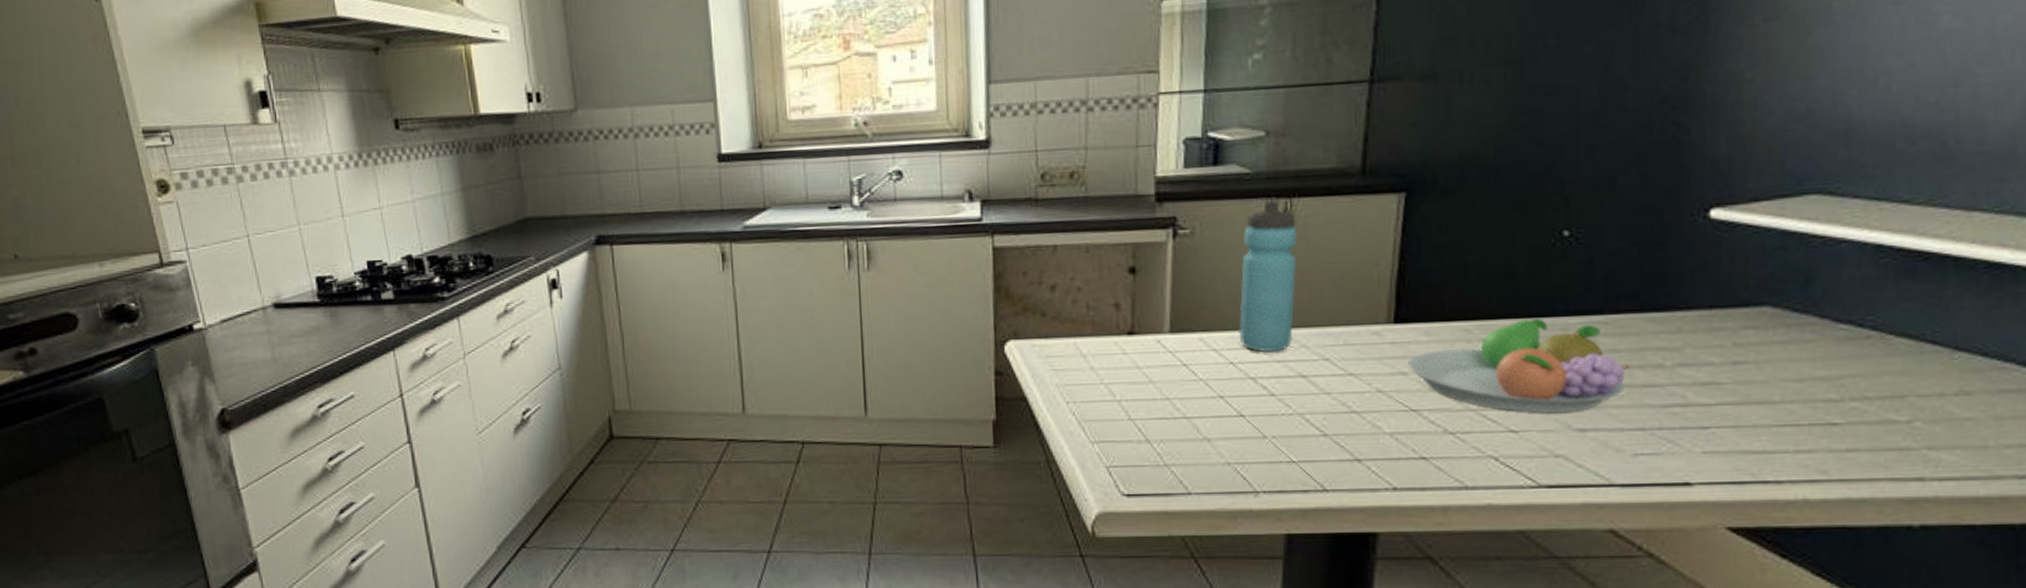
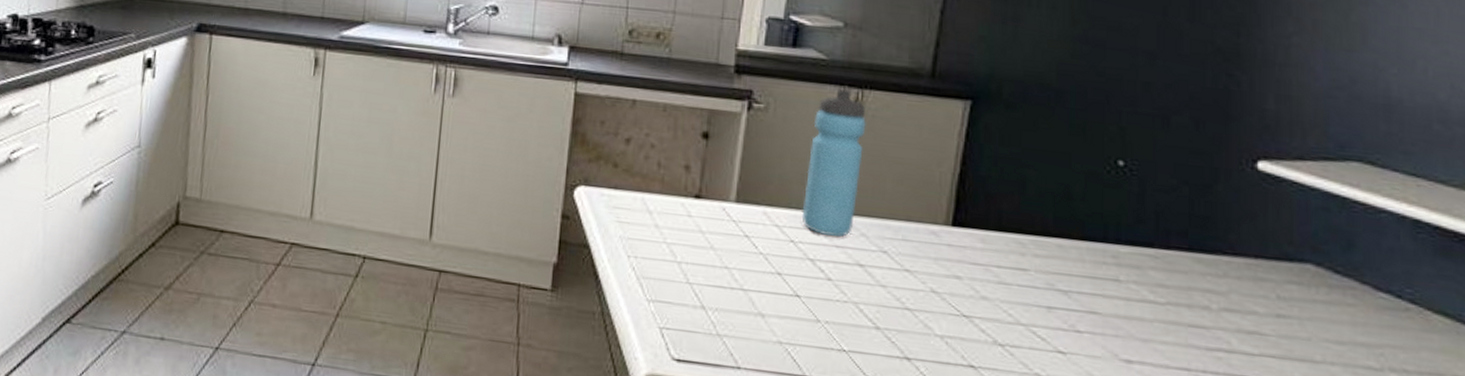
fruit bowl: present [1407,319,1630,413] -> none [962,241,1177,342]

